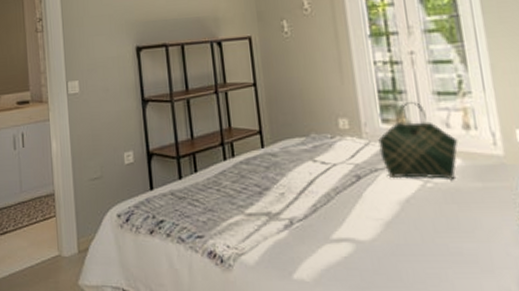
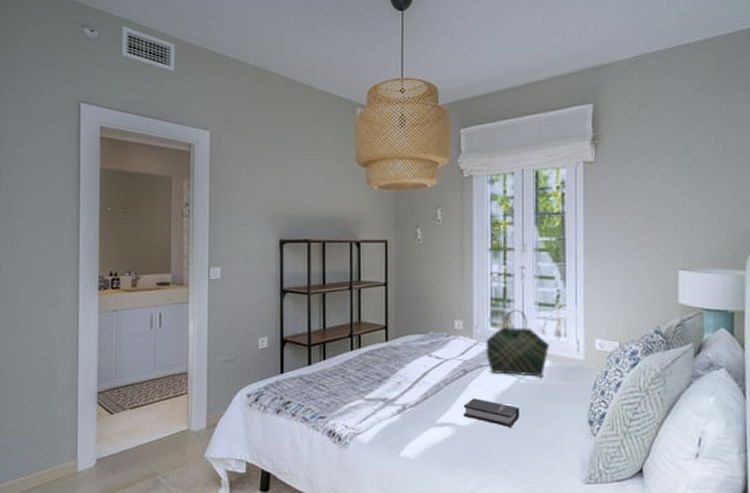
hardback book: none [361,207,433,242] -> present [463,398,520,428]

